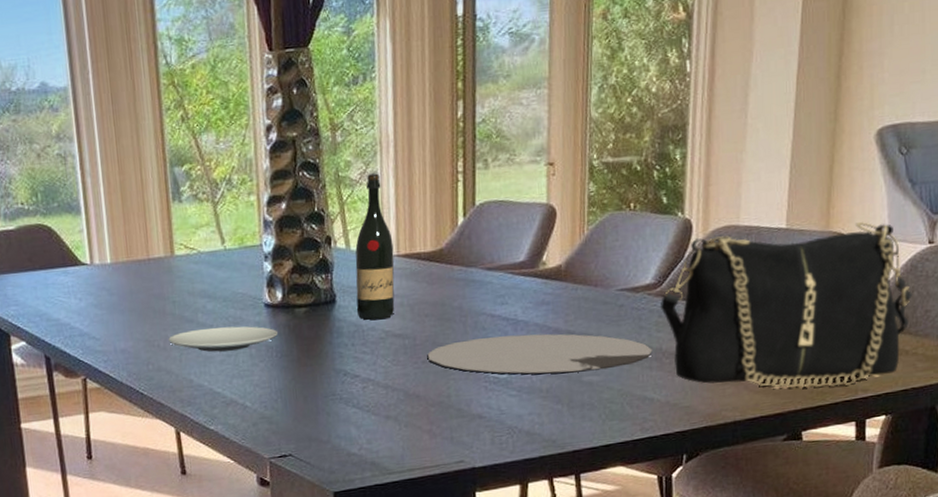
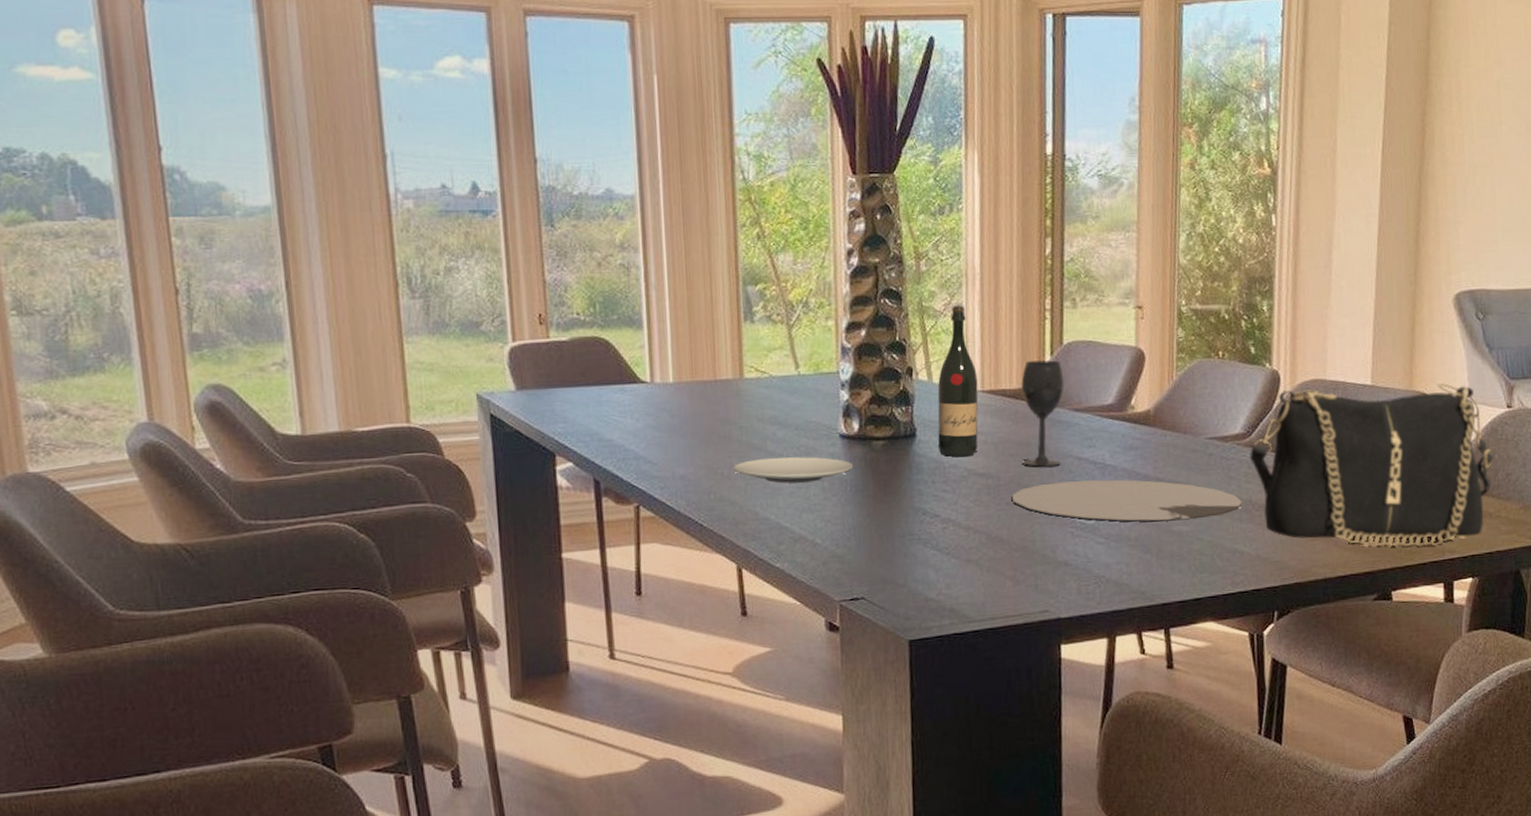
wine glass: none [435,221,477,326] -> present [1021,360,1065,467]

